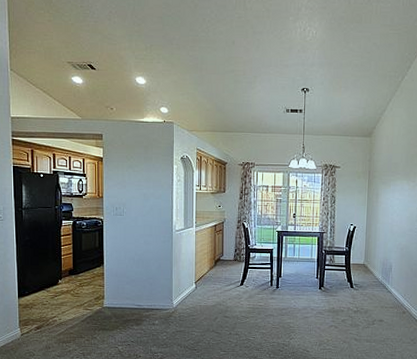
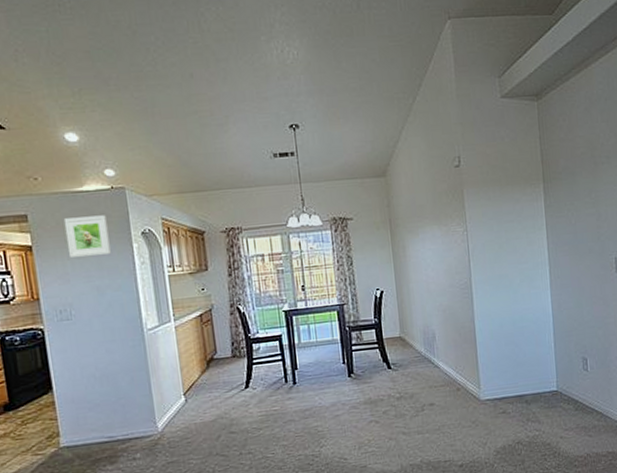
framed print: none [127,140,157,171] -> present [63,215,111,257]

